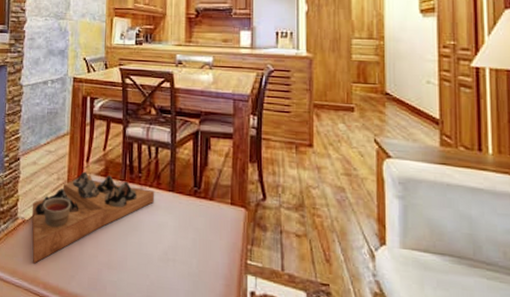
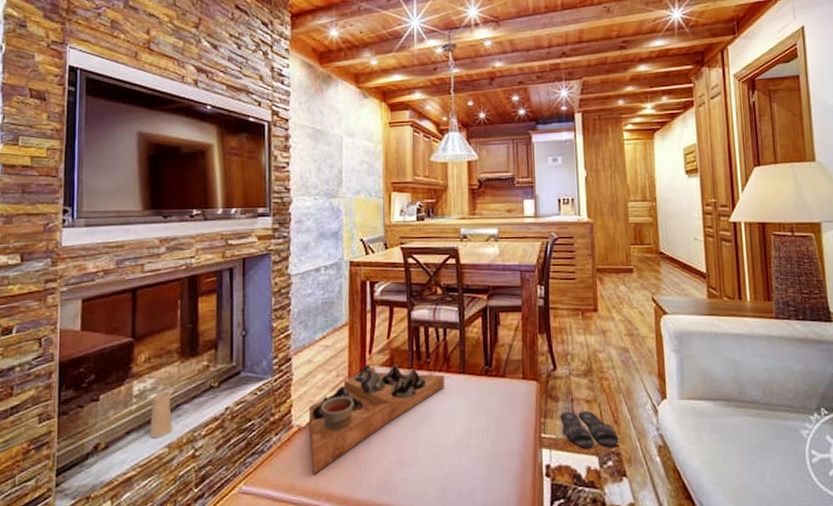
slippers: none [268,242,328,286] -> present [560,411,617,449]

